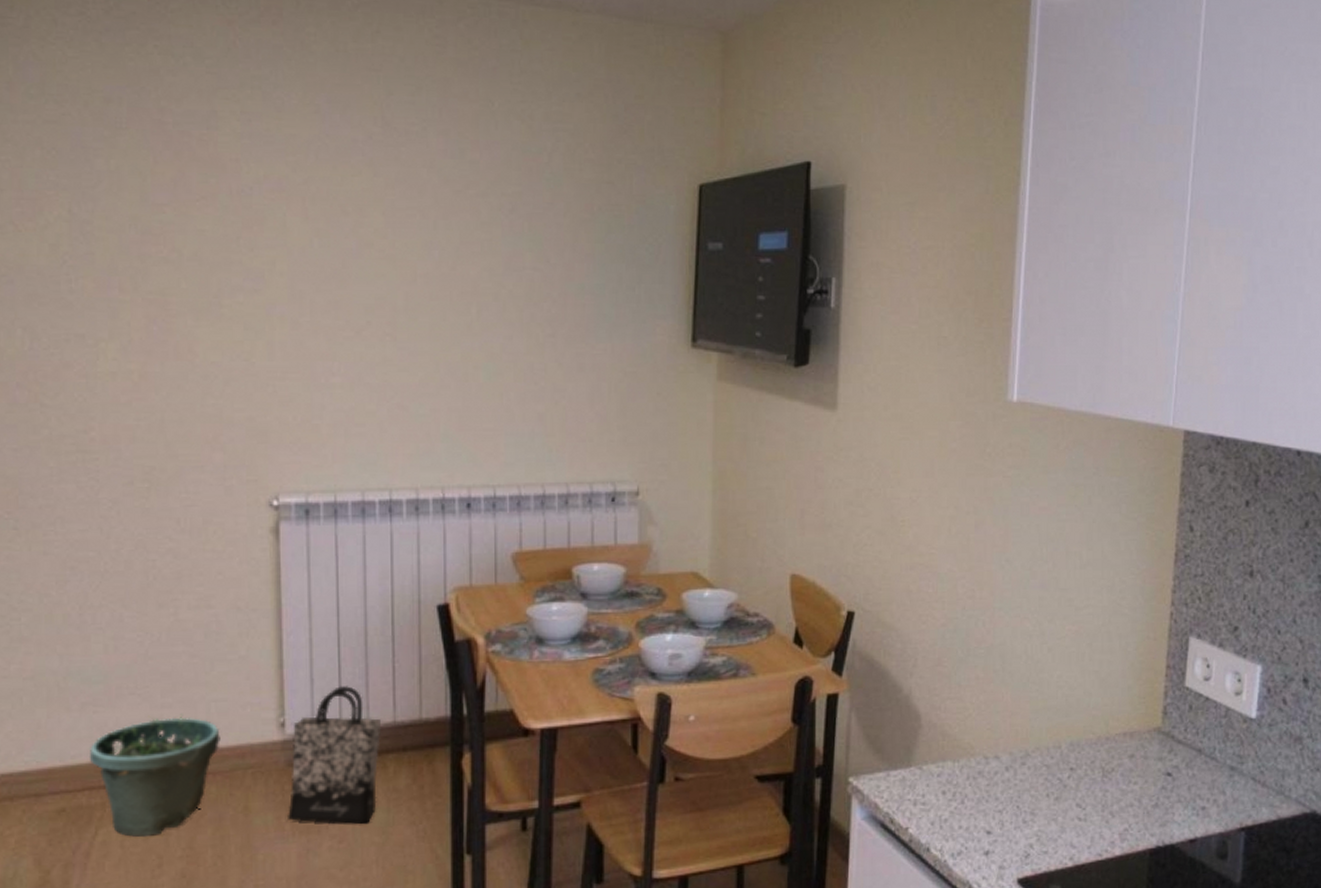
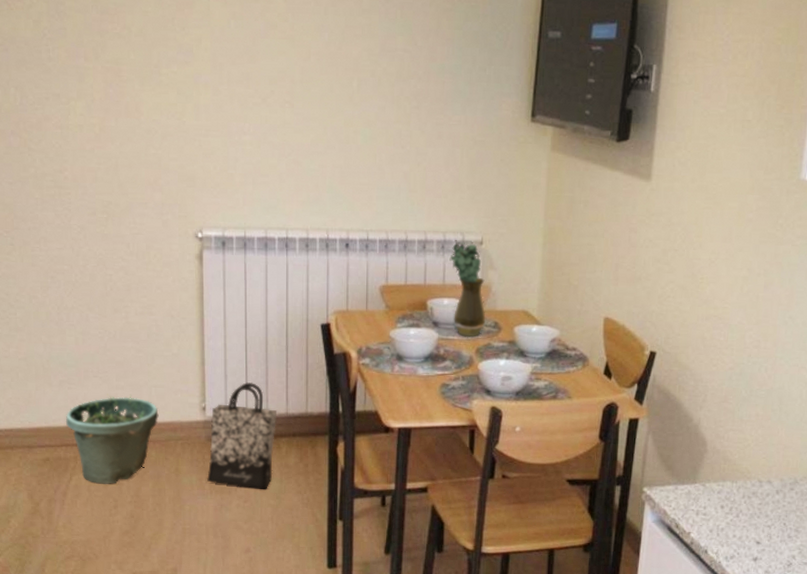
vase: none [598,492,647,611] -> present [449,240,486,338]

